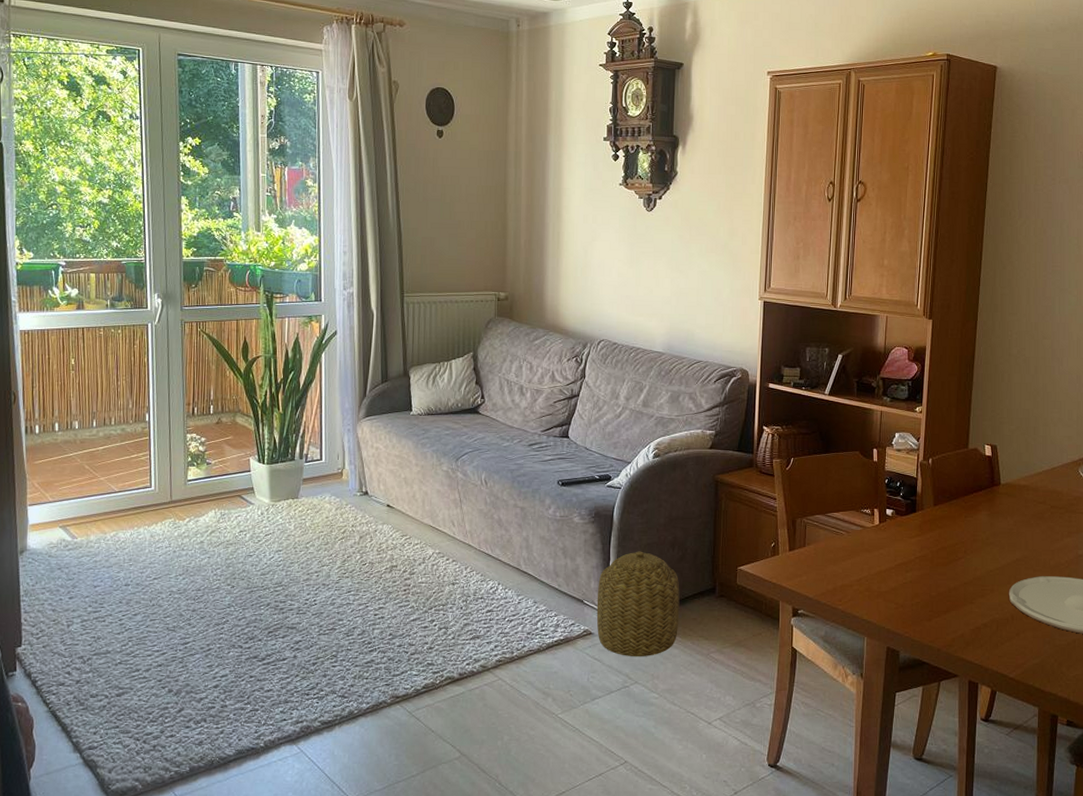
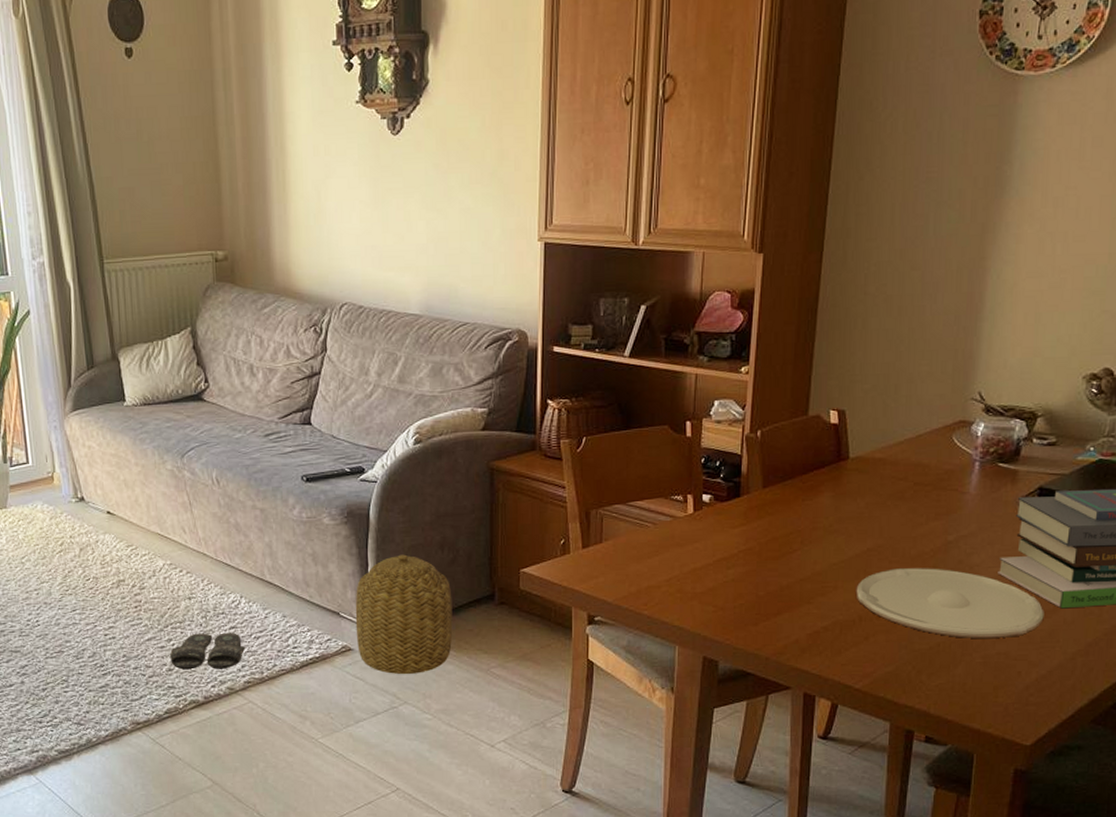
slippers: none [432,615,500,649] -> present [170,632,246,670]

